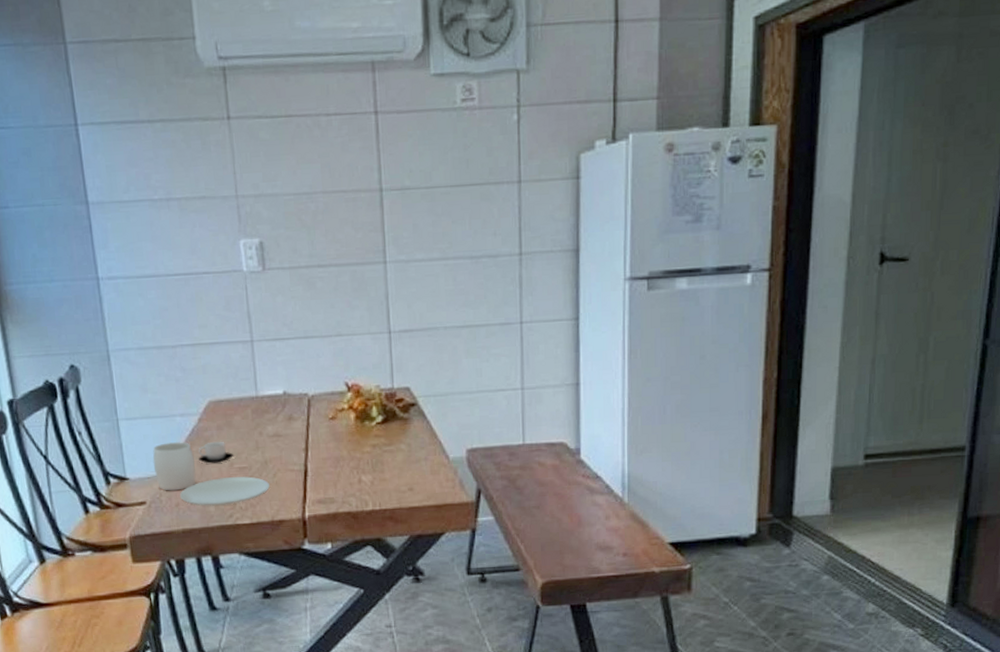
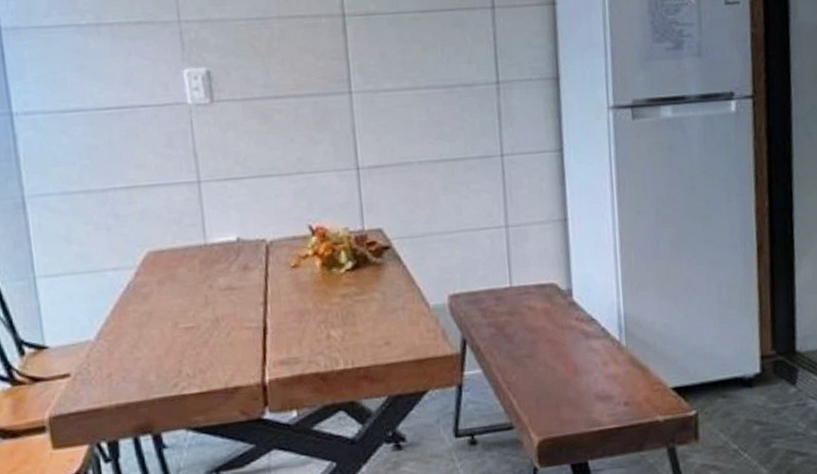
mug: present [152,442,196,491] -> none [78,300,133,360]
plate: present [179,476,270,506] -> none [111,337,223,375]
cup: present [198,441,234,464] -> none [134,297,179,325]

